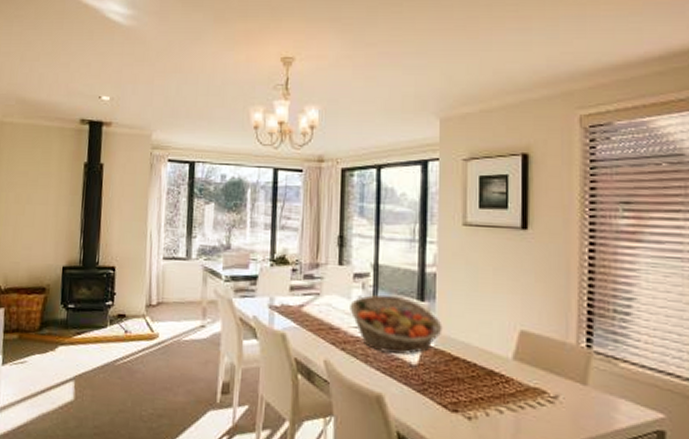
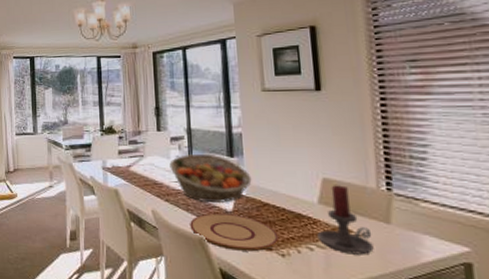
plate: none [367,366,468,414] -> present [190,213,280,252]
candle holder: none [509,339,567,420] -> present [317,185,374,255]

